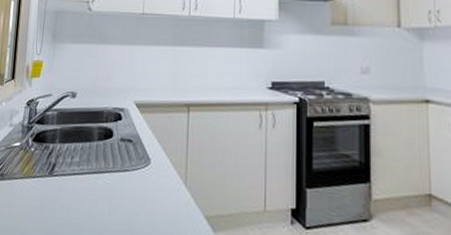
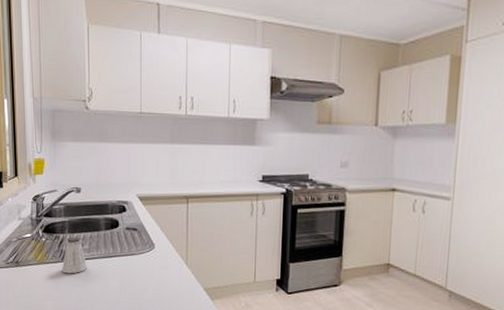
saltshaker: none [47,147,75,191] -> present [61,237,87,274]

